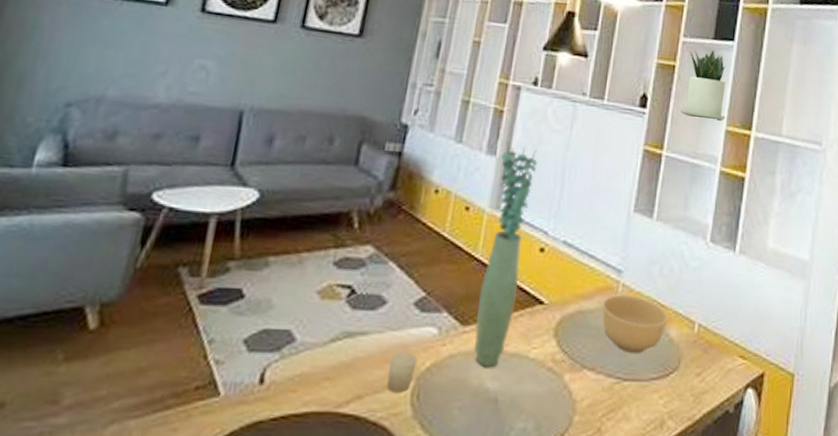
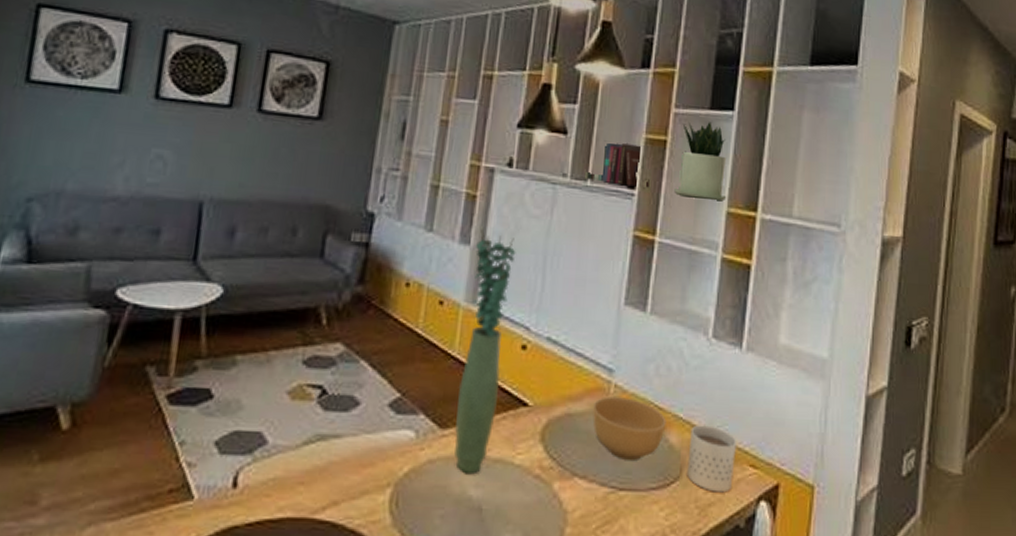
candle: present [387,351,418,393] -> none [363,456,395,500]
books: none [601,64,659,108] -> present [584,140,650,189]
mug: none [684,320,729,381] -> present [687,425,738,493]

